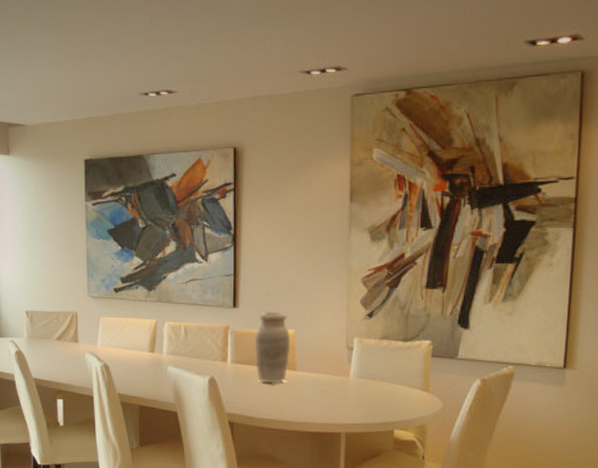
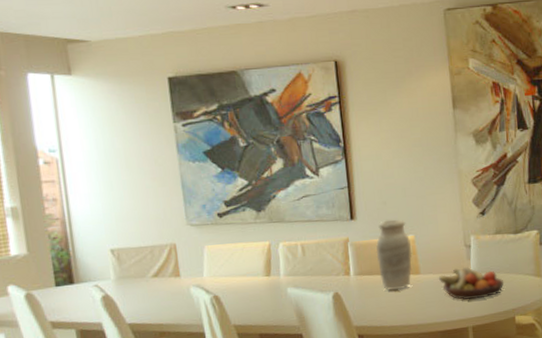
fruit bowl: none [315,369,386,405] -> present [438,266,504,300]

